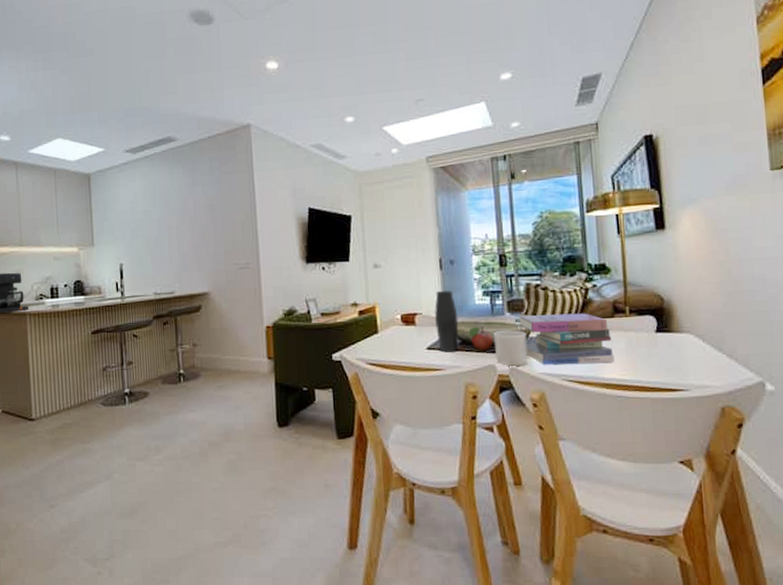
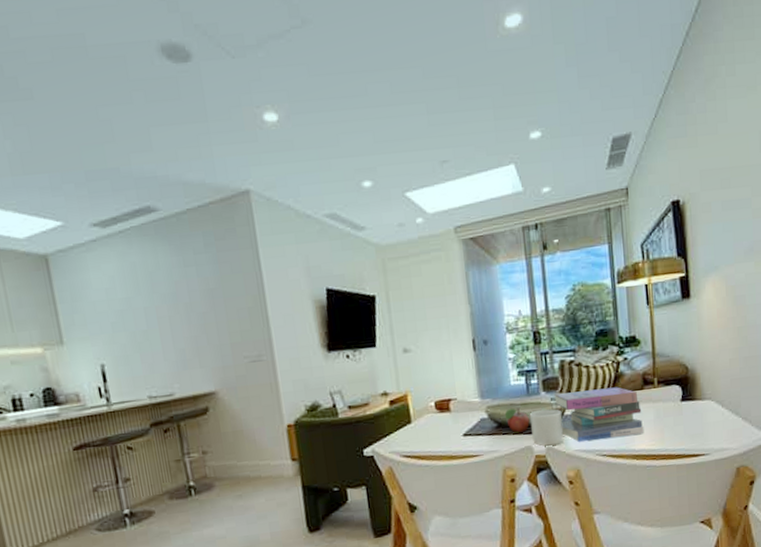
vase: present [435,290,459,353] -> none [469,372,495,438]

